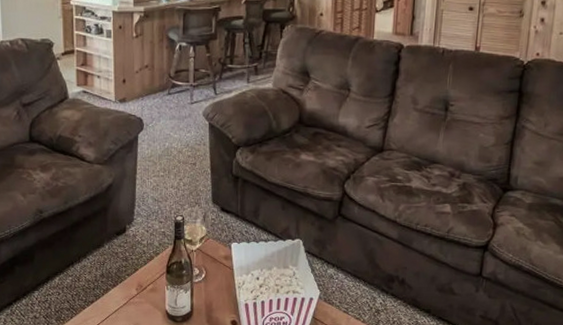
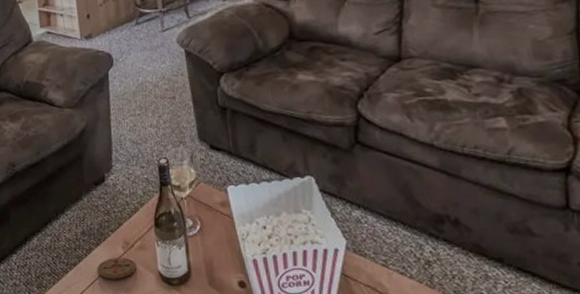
coaster: none [112,297,147,315] -> present [97,257,137,279]

